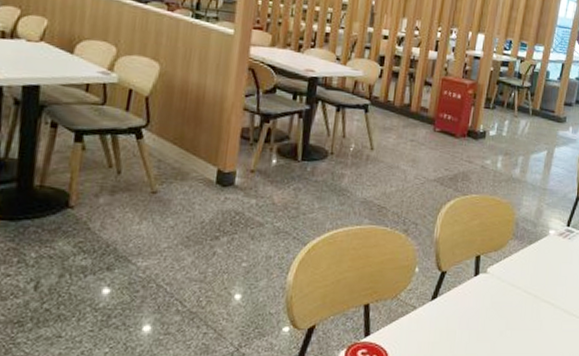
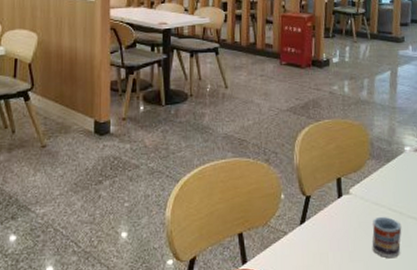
cup: none [501,298,535,341] -> present [372,216,402,259]

